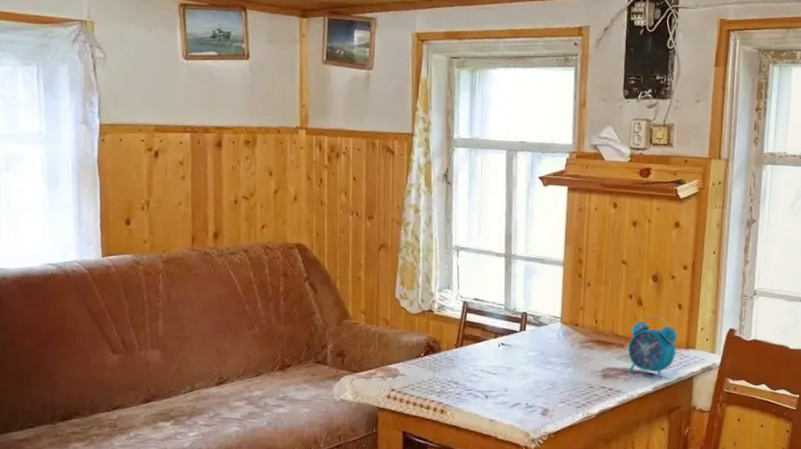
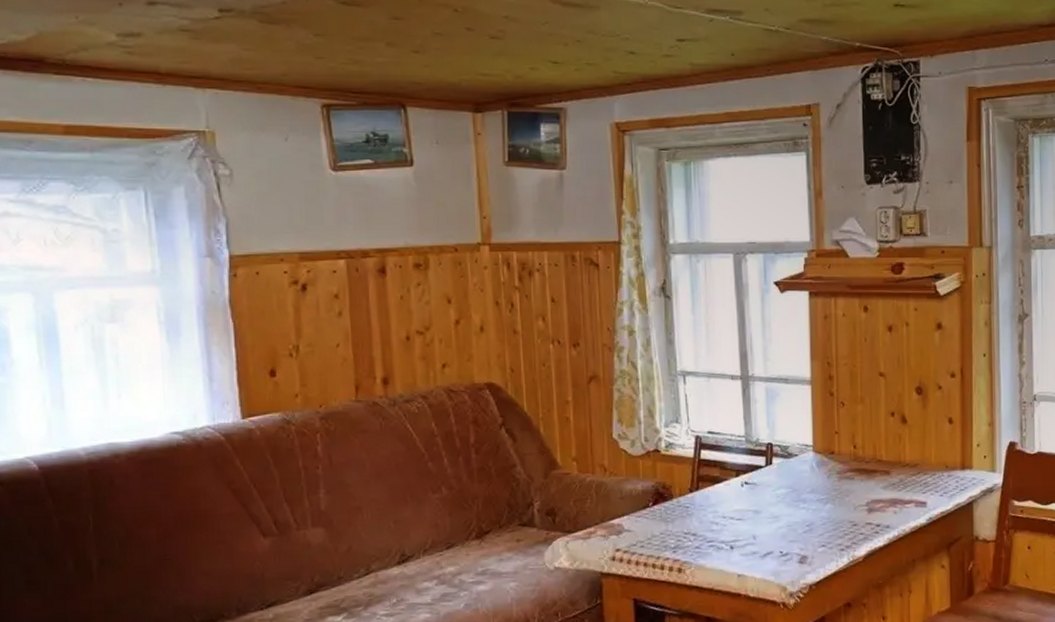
alarm clock: present [628,315,678,378] -> none [895,434,951,507]

